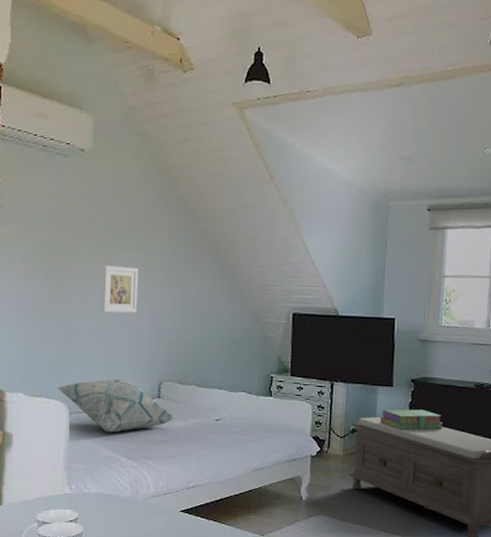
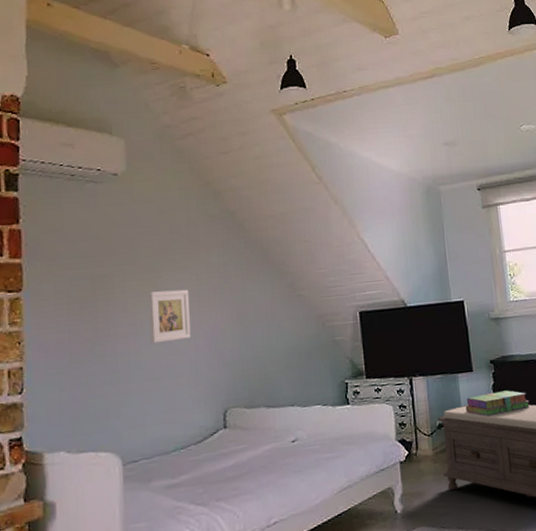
decorative pillow: present [56,379,173,433] -> none [105,414,244,479]

